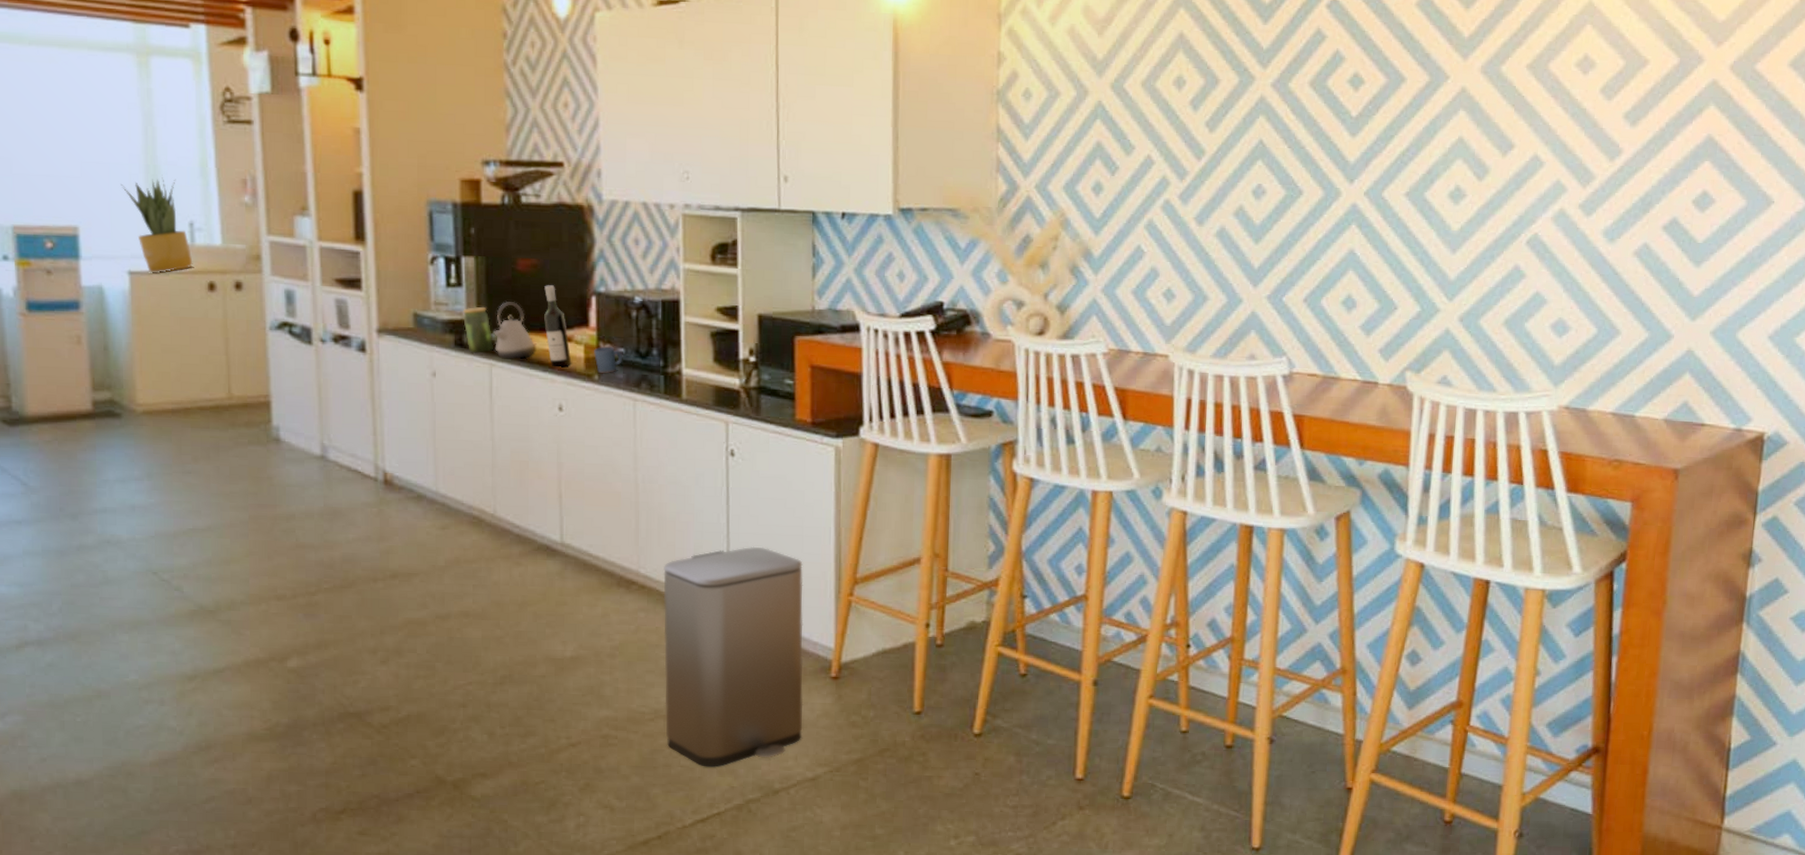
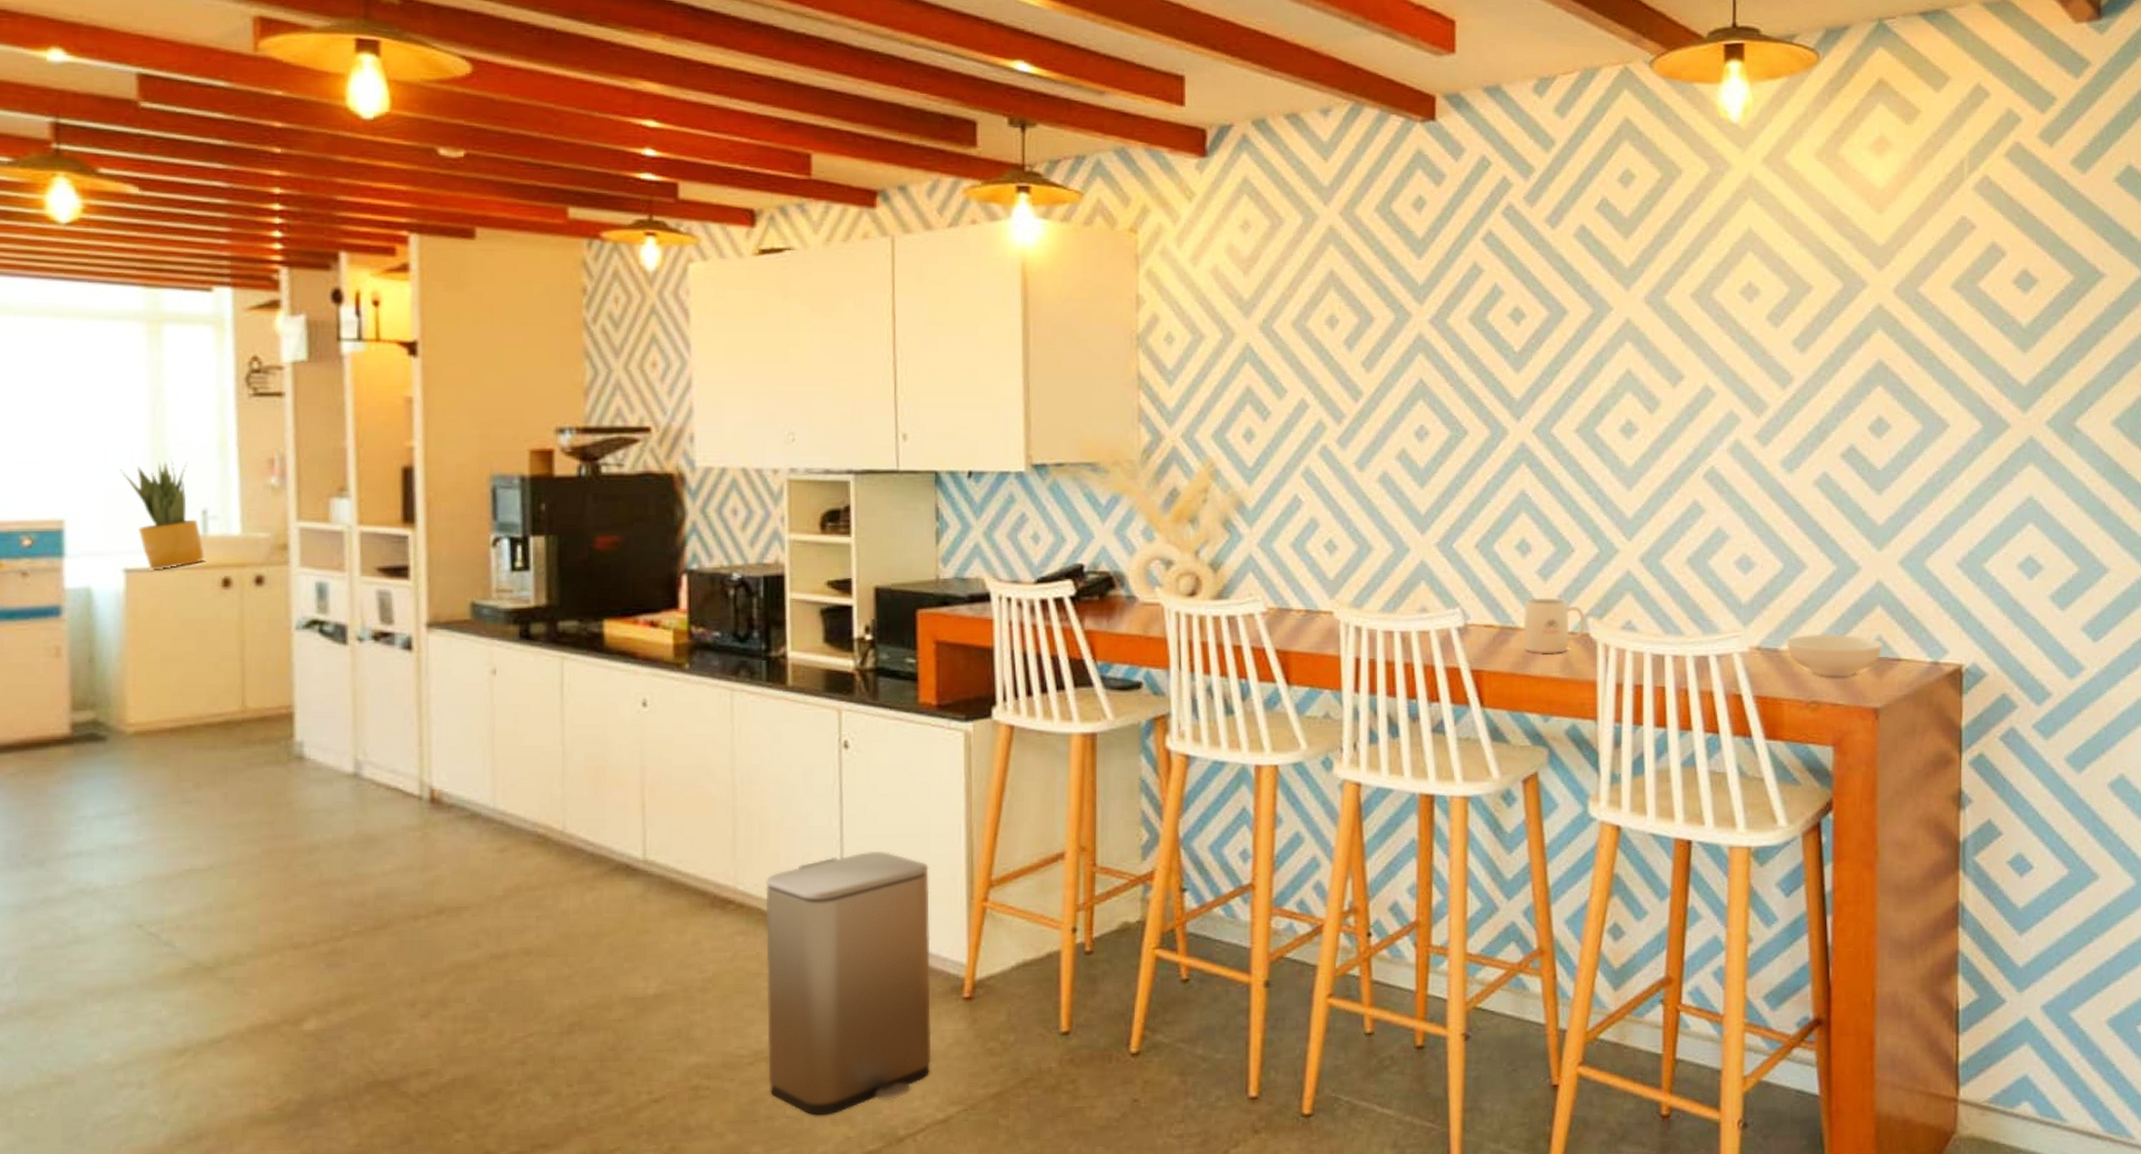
jar: present [463,306,494,354] -> none [530,591,566,647]
kettle: present [494,302,535,360] -> none [566,585,615,651]
bottle: present [543,285,572,368] -> none [625,564,658,657]
mug: present [594,347,622,374] -> none [685,631,717,662]
mug: none [1344,351,1404,404] -> present [1523,598,1585,654]
bowl: none [1594,397,1689,439] -> present [1786,634,1883,677]

